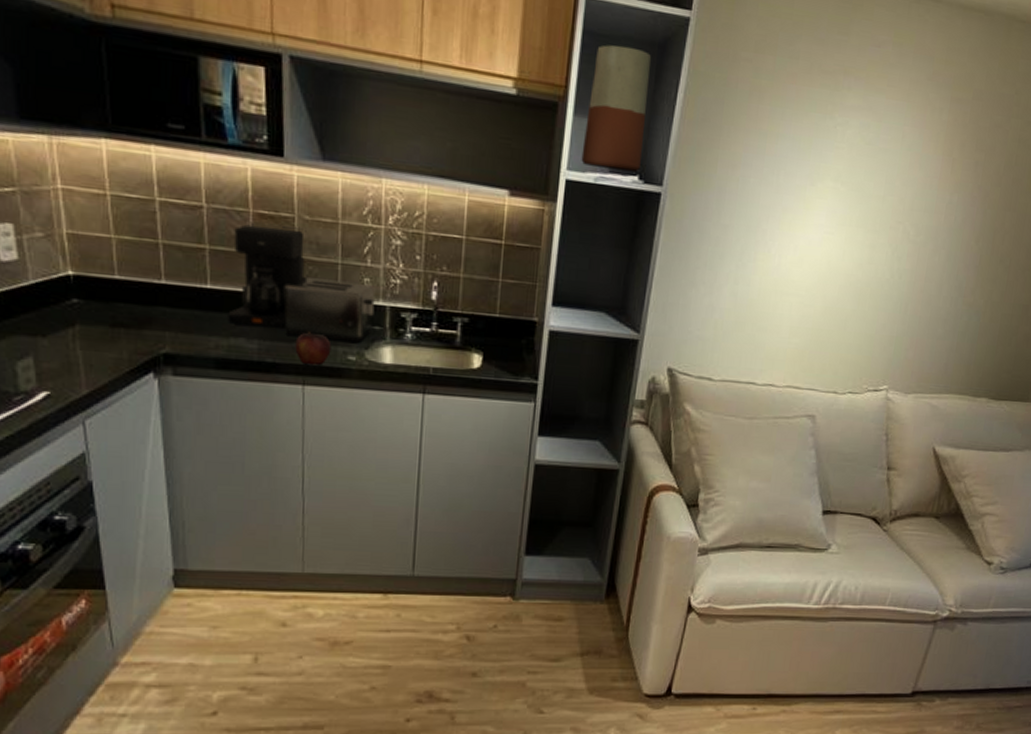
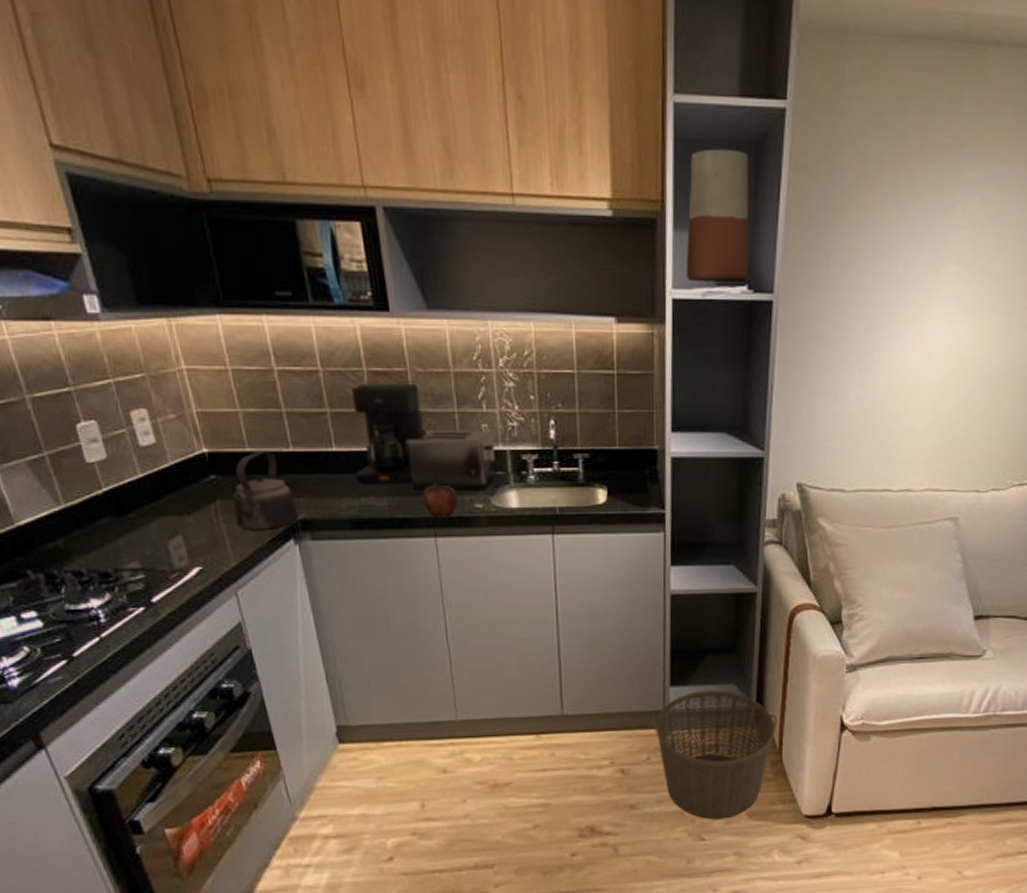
kettle: none [94,279,162,361] -> present [233,450,299,530]
basket: none [503,562,627,693] -> present [652,690,777,820]

